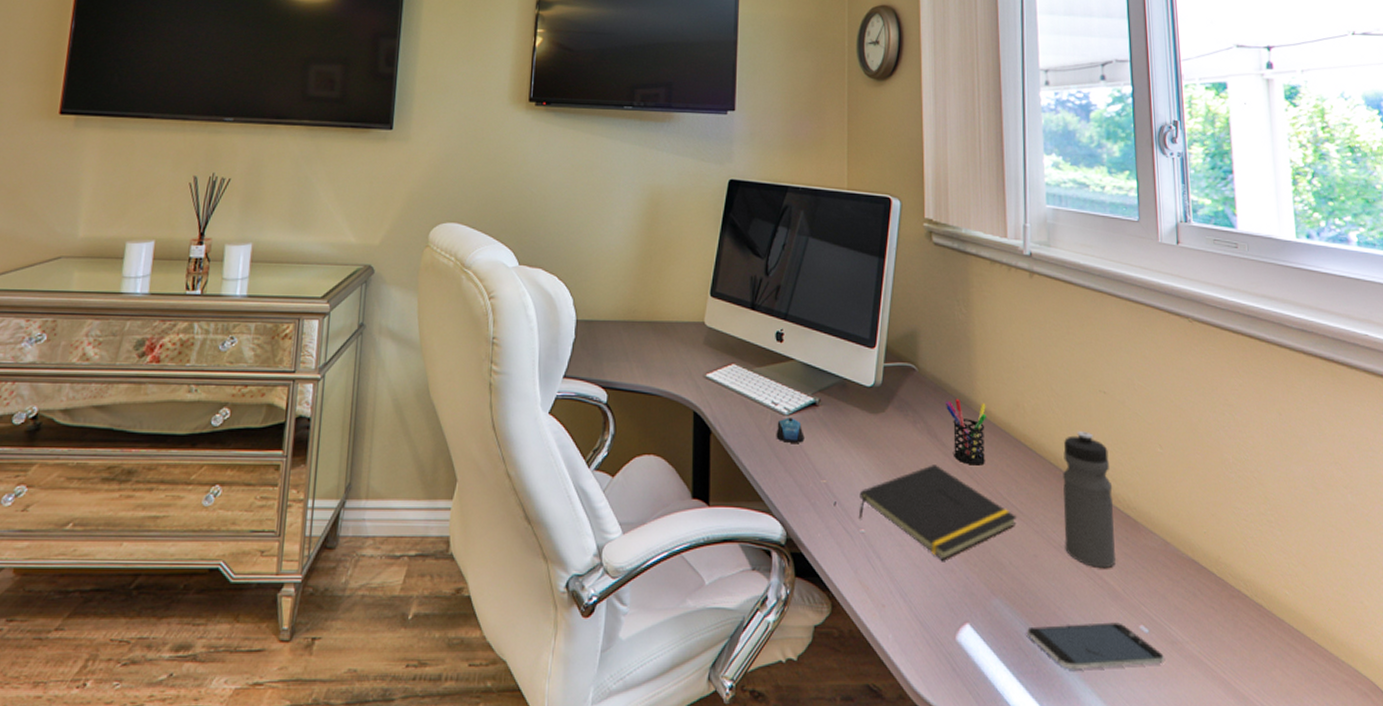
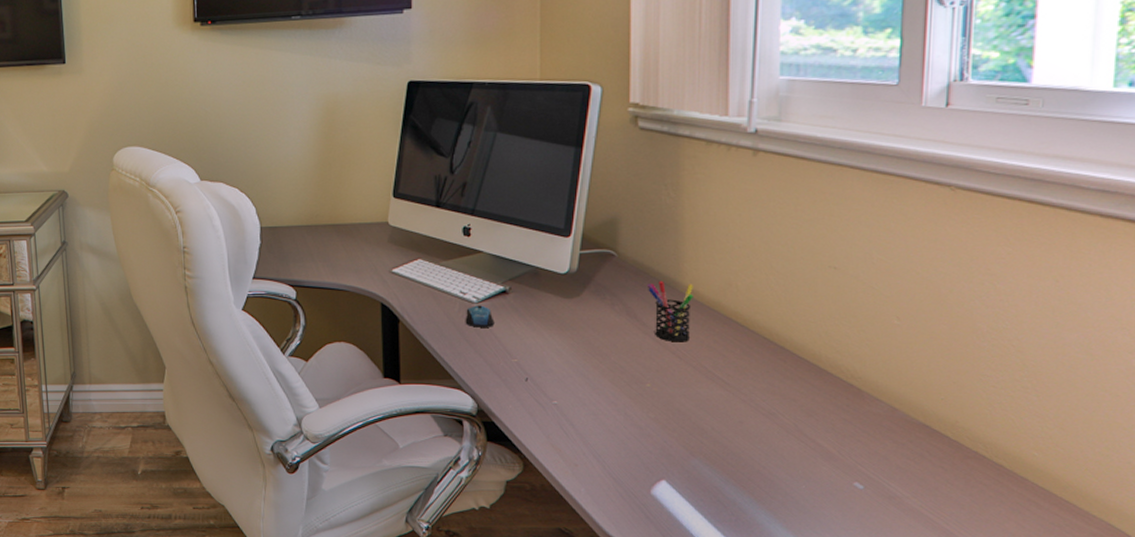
notepad: present [858,465,1018,561] -> none [551,343,723,427]
smartphone: present [1026,622,1166,670] -> none [726,480,880,520]
water bottle: present [1063,431,1115,569] -> none [775,307,836,433]

